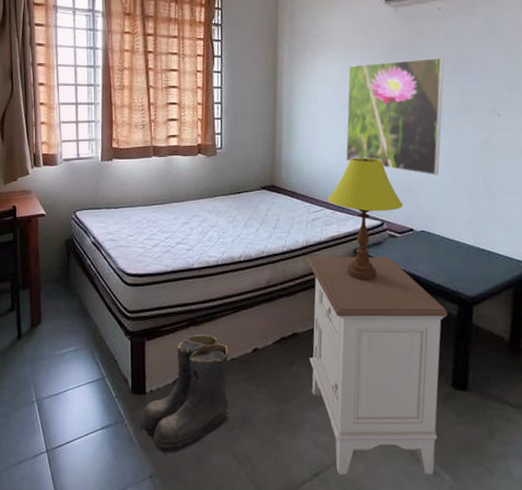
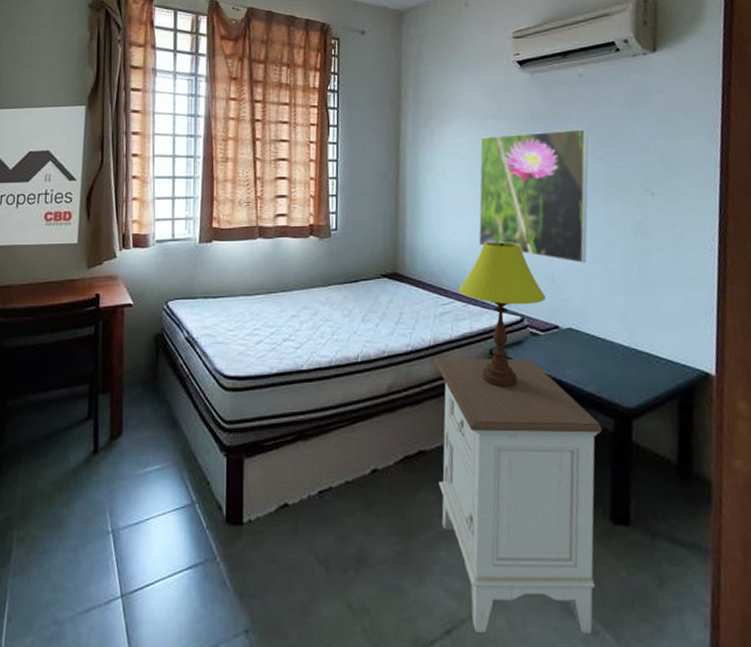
boots: present [139,335,229,455] -> none [234,451,343,604]

